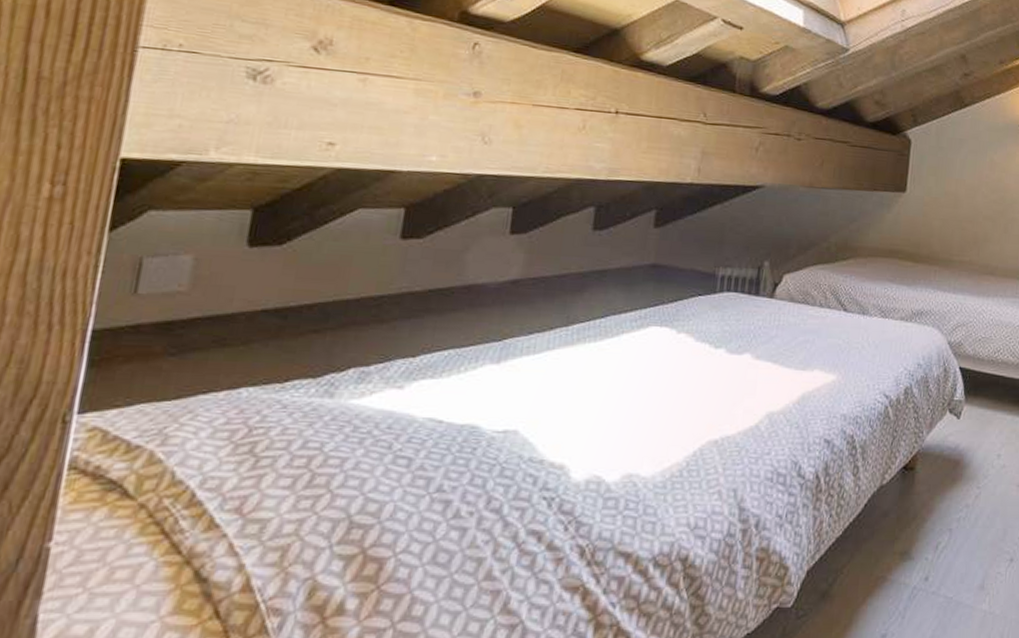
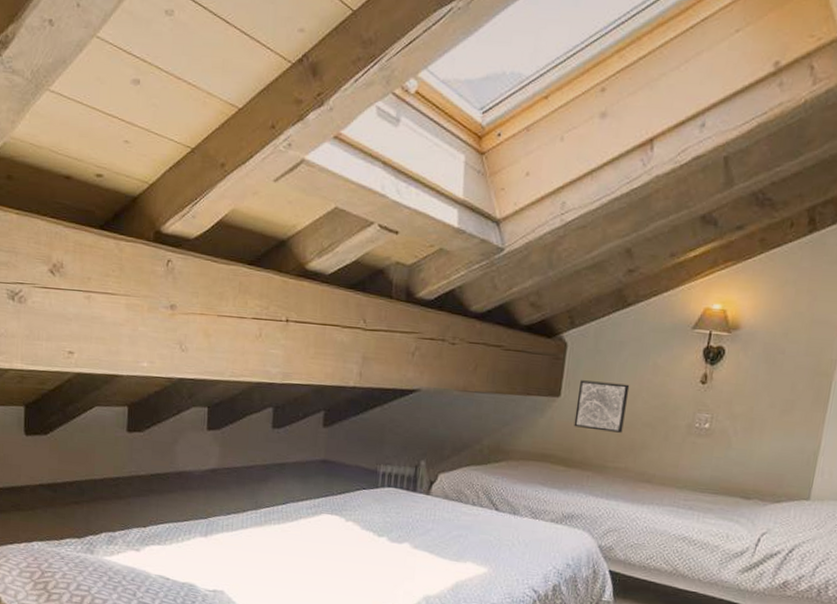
wall art: none [920,176,970,227] -> present [573,380,630,433]

